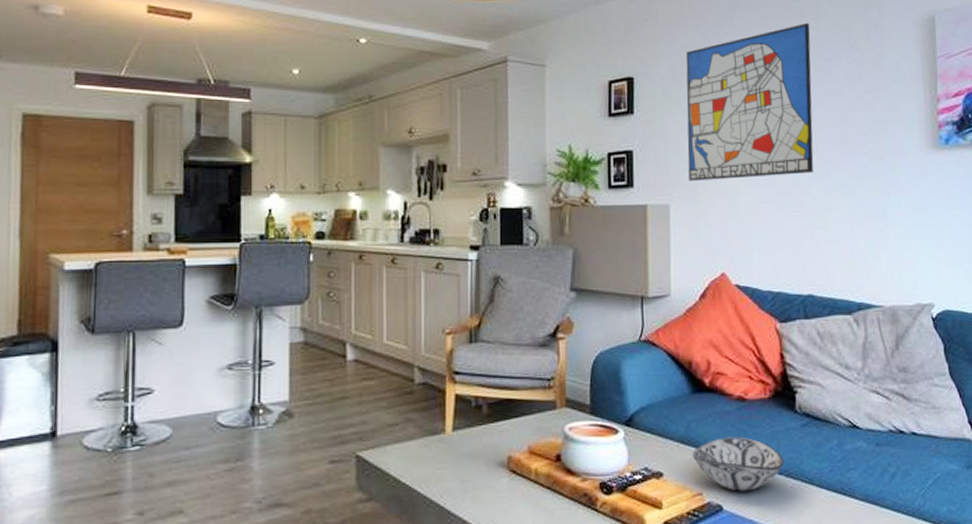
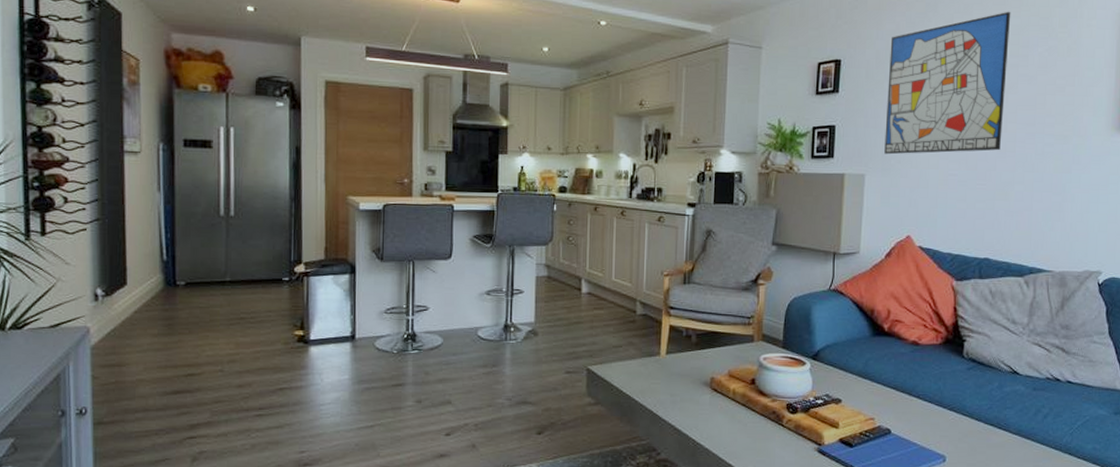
decorative bowl: present [692,436,785,492] -> none [868,374,949,419]

